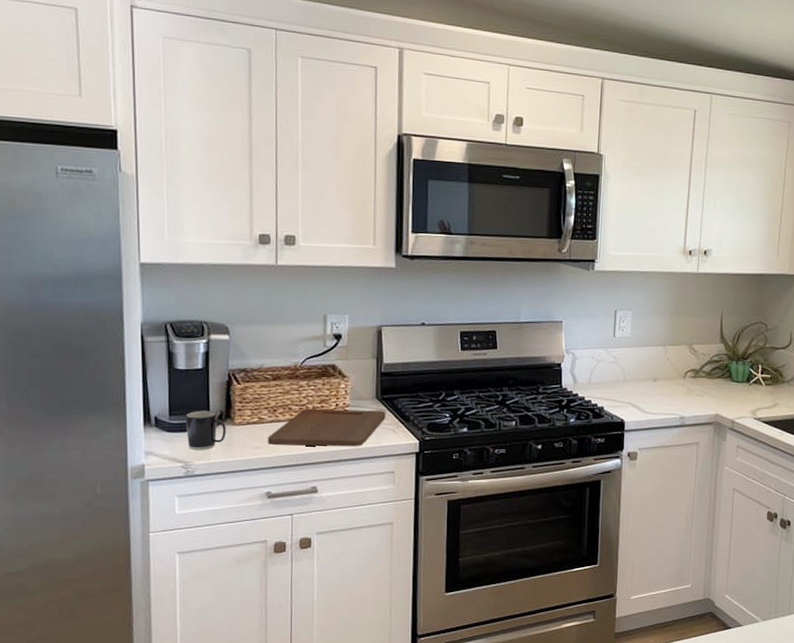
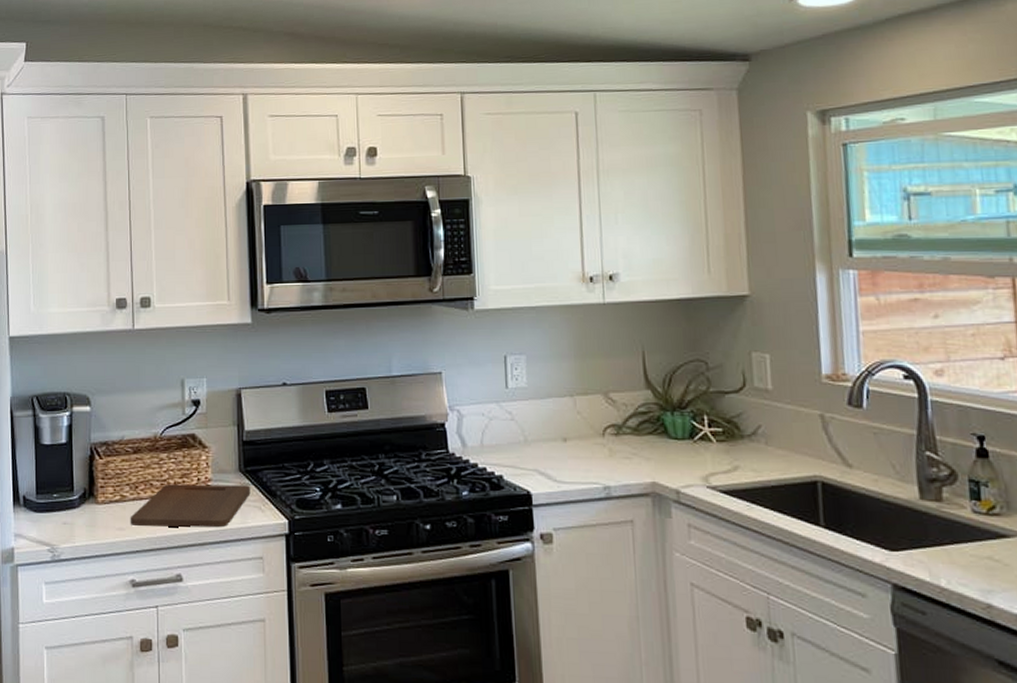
mug: present [185,410,226,450] -> none [51,488,89,532]

